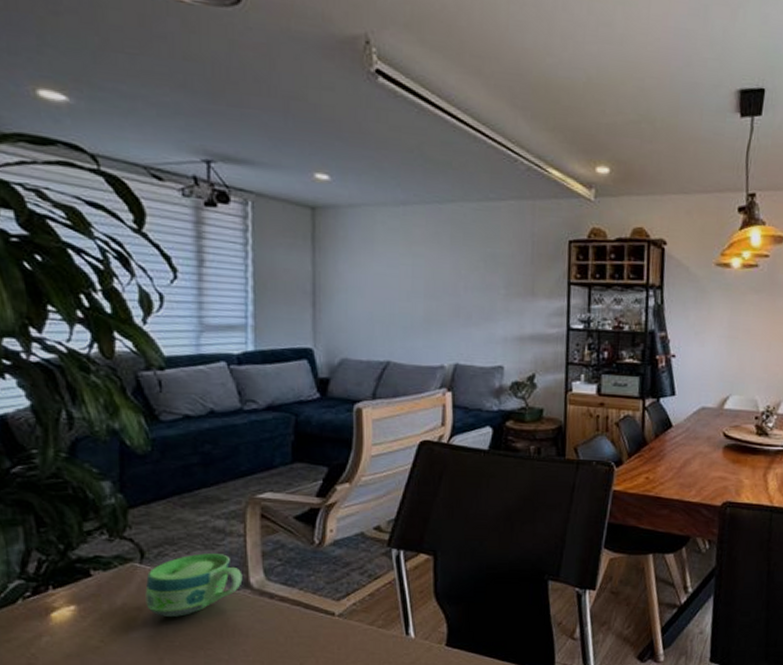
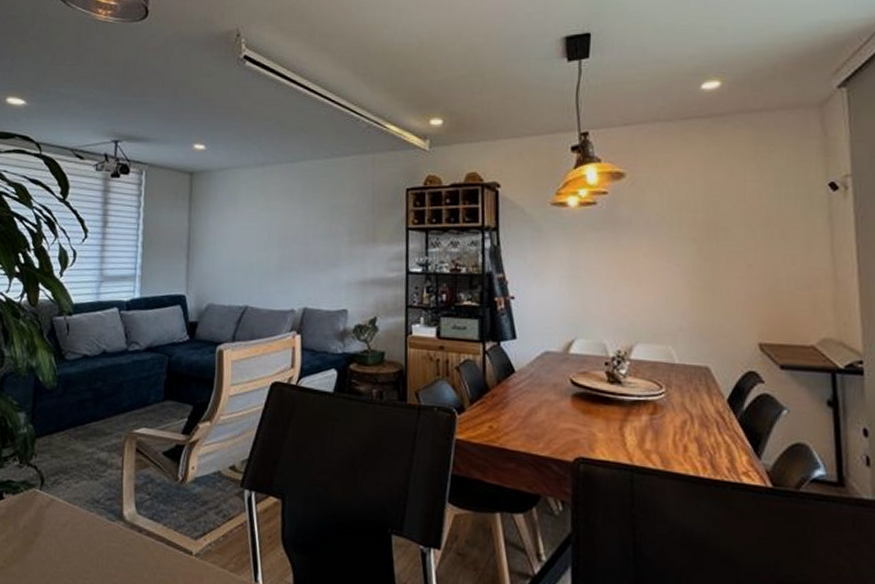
cup: present [145,553,243,617] -> none [41,483,118,544]

